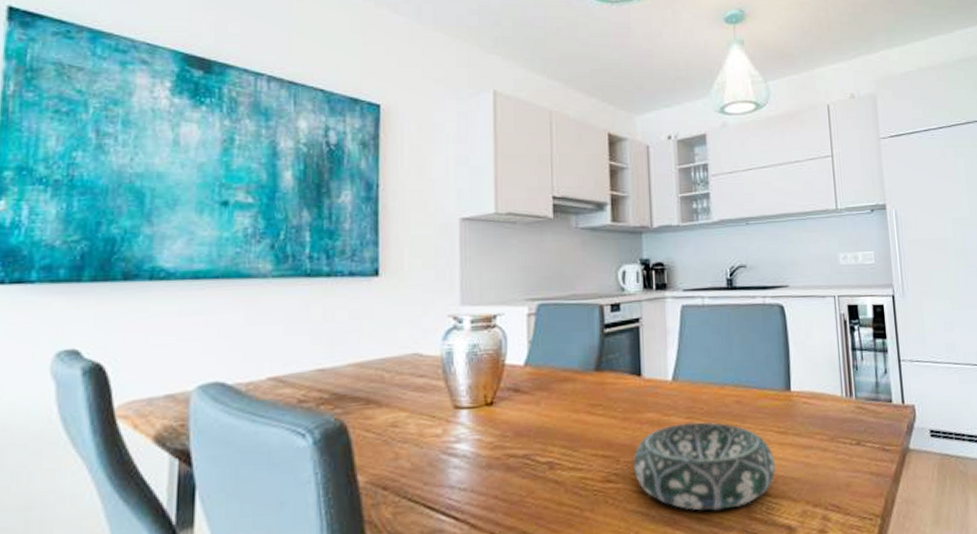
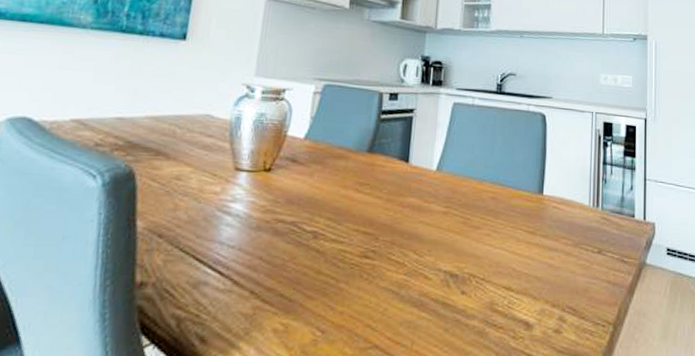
decorative bowl: present [632,421,775,511] -> none [389,211,521,299]

